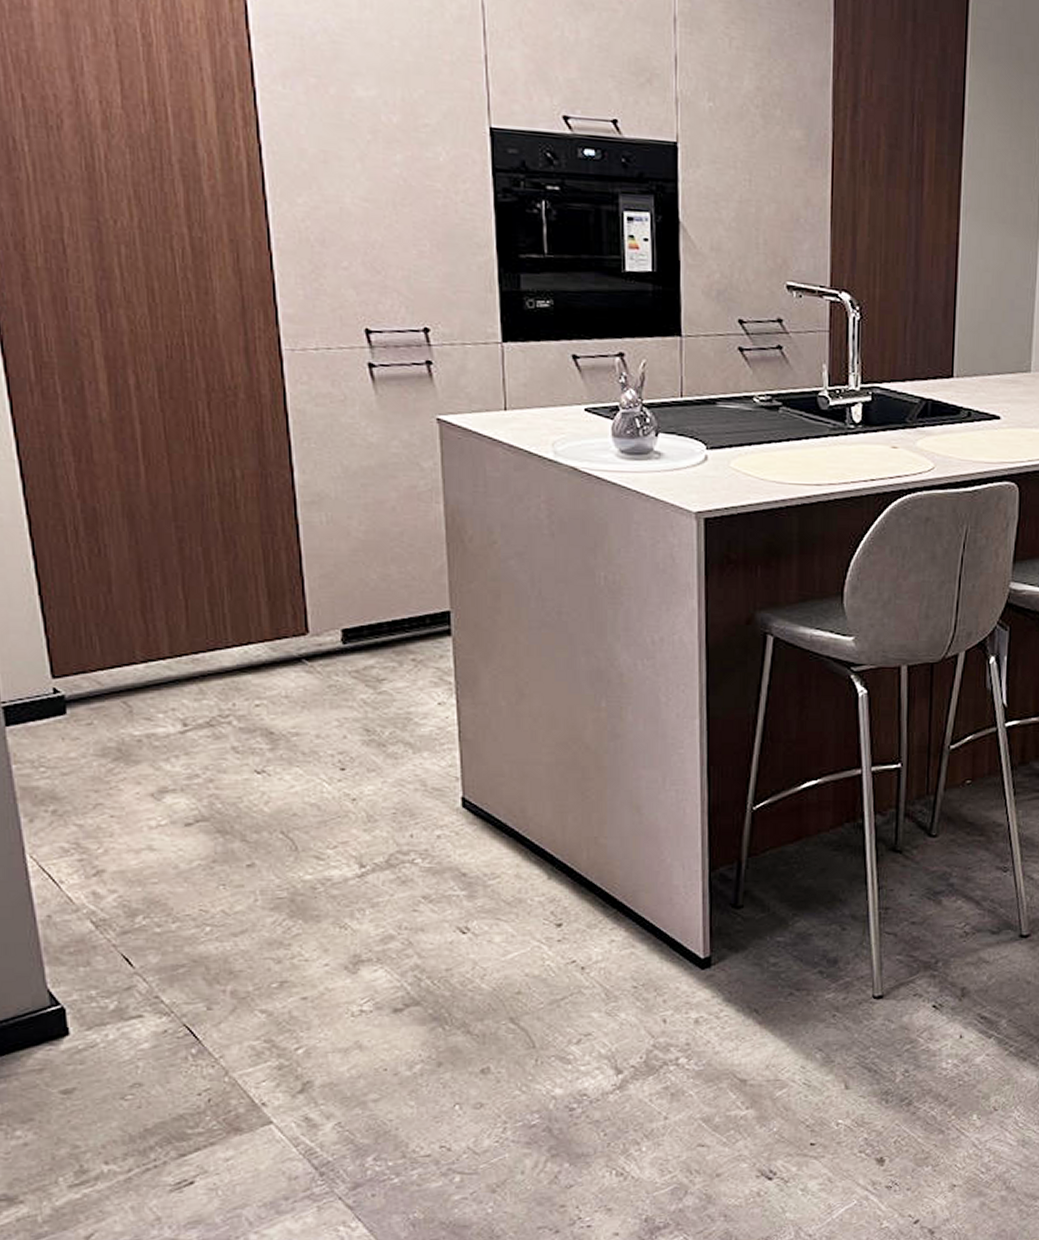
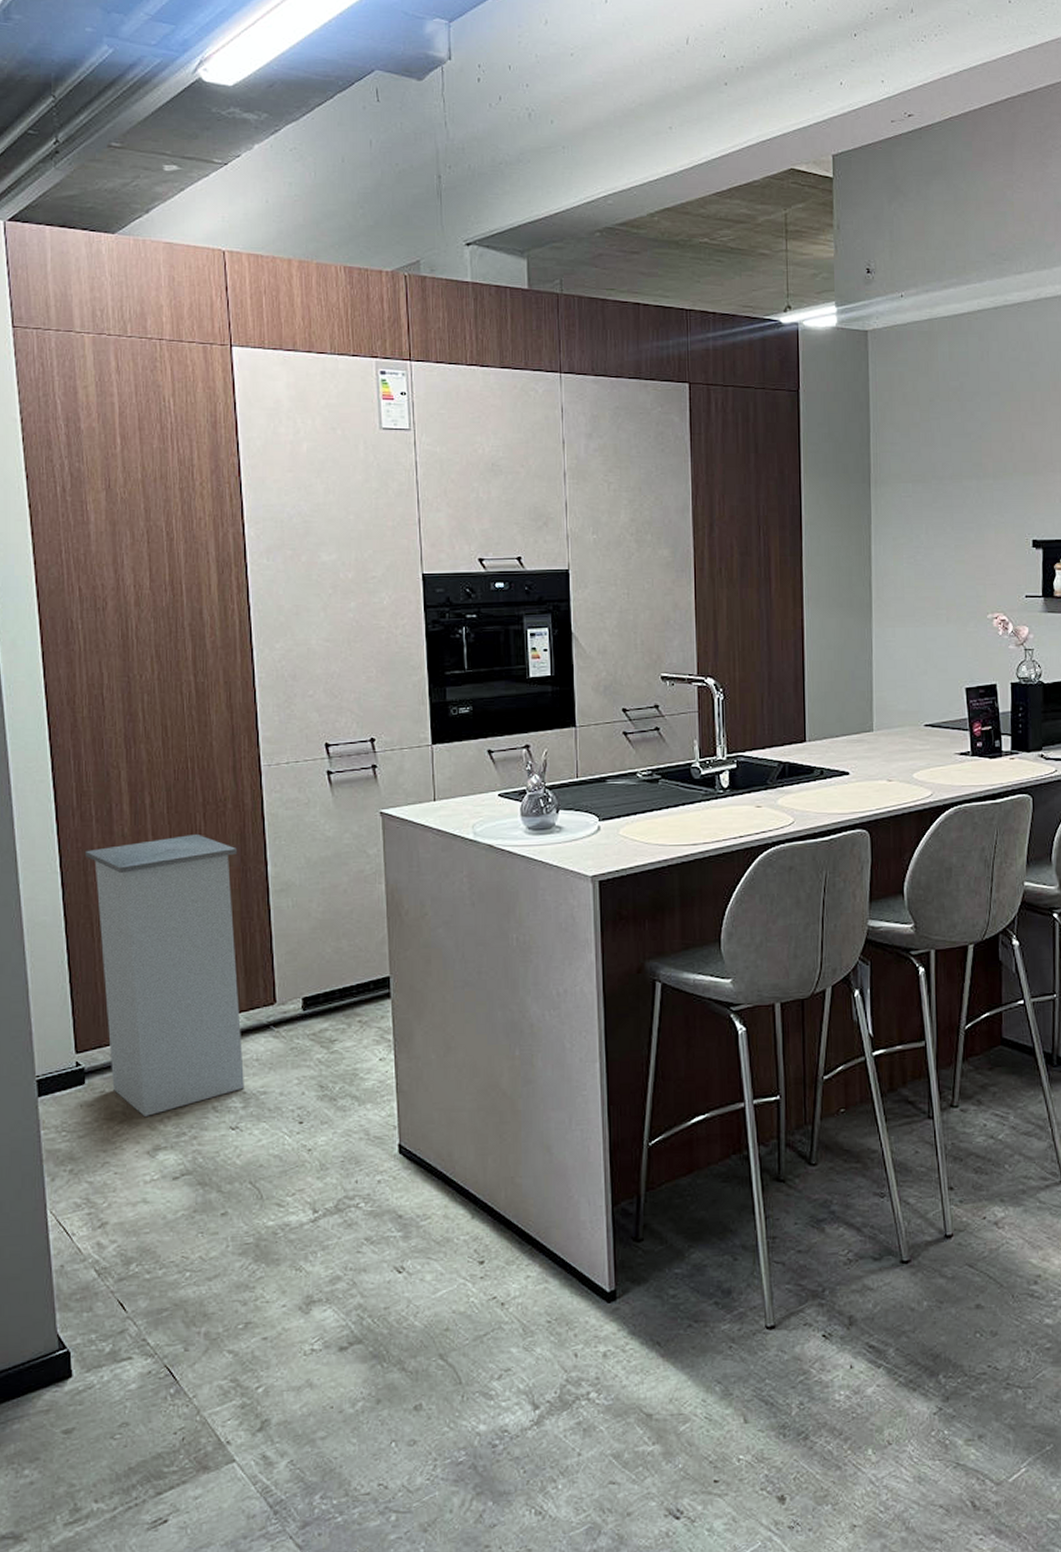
trash can: none [49,426,271,754] -> present [84,833,244,1116]

